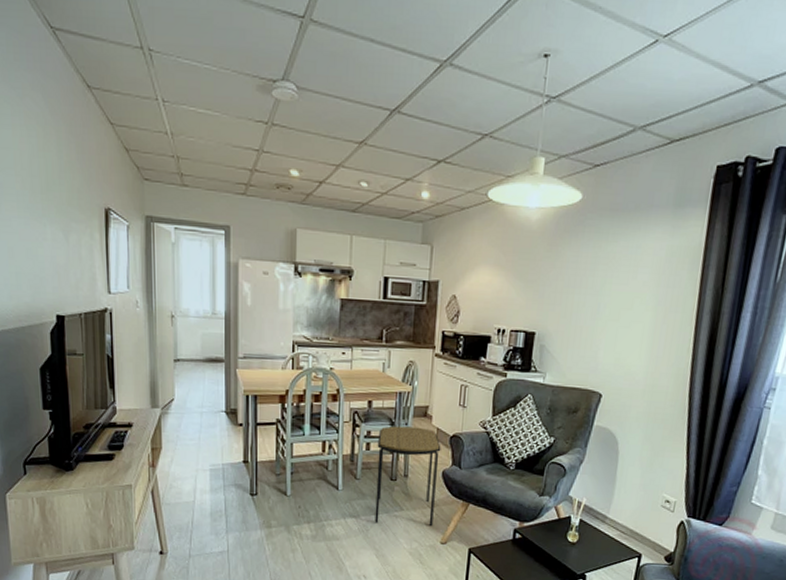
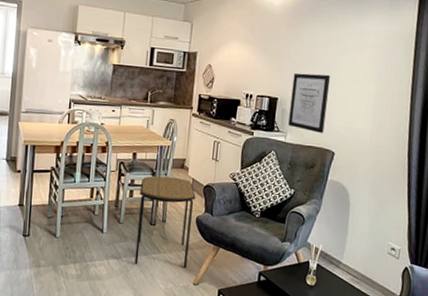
wall art: none [547,301,599,372] -> present [288,73,331,133]

